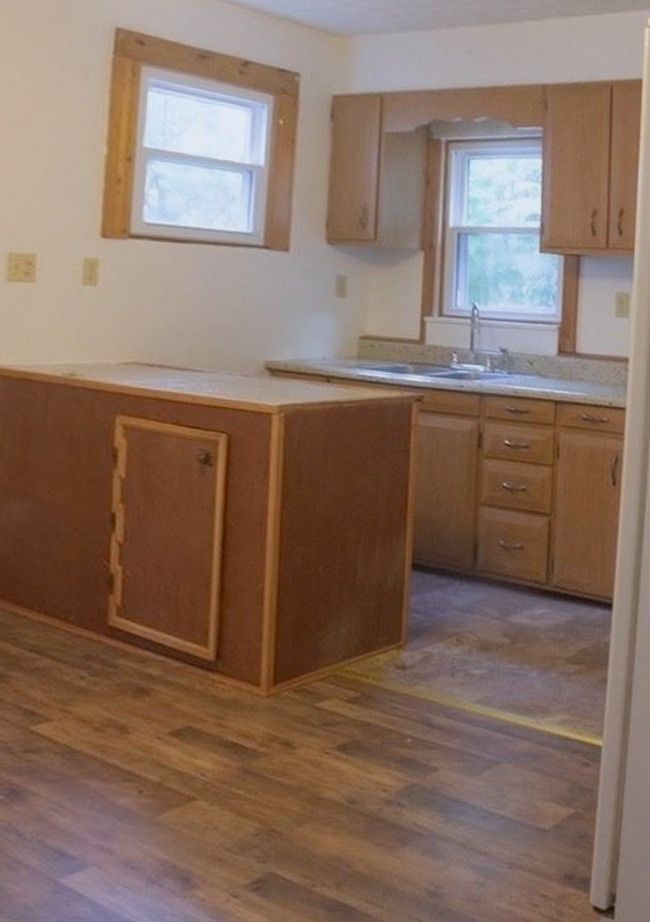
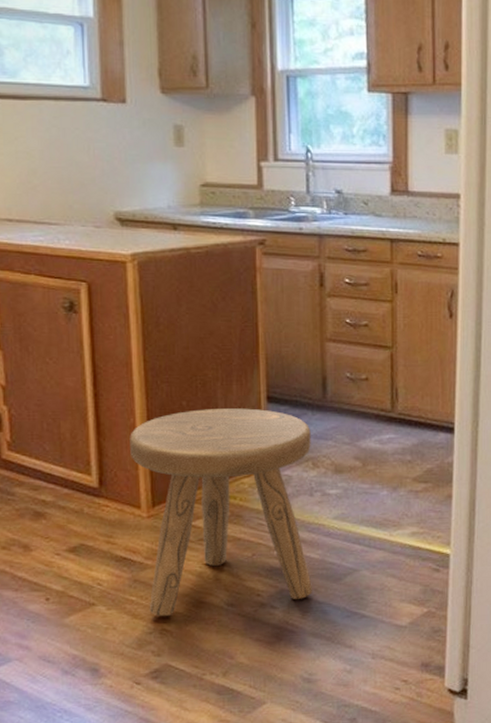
stool: none [255,576,457,815] -> present [130,408,313,617]

